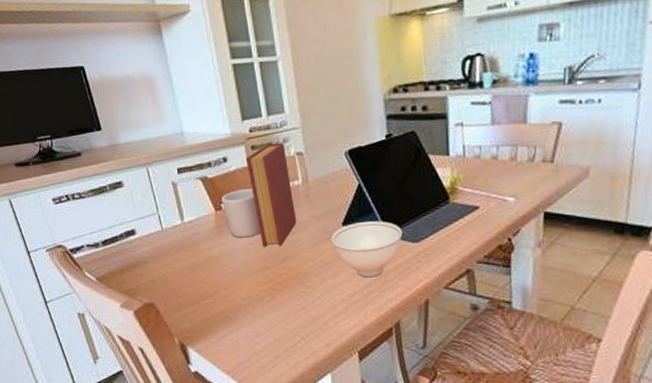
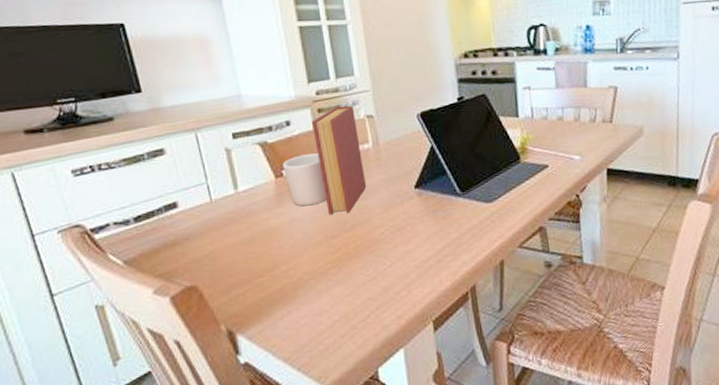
bowl: present [330,221,403,278] -> none [402,182,476,241]

